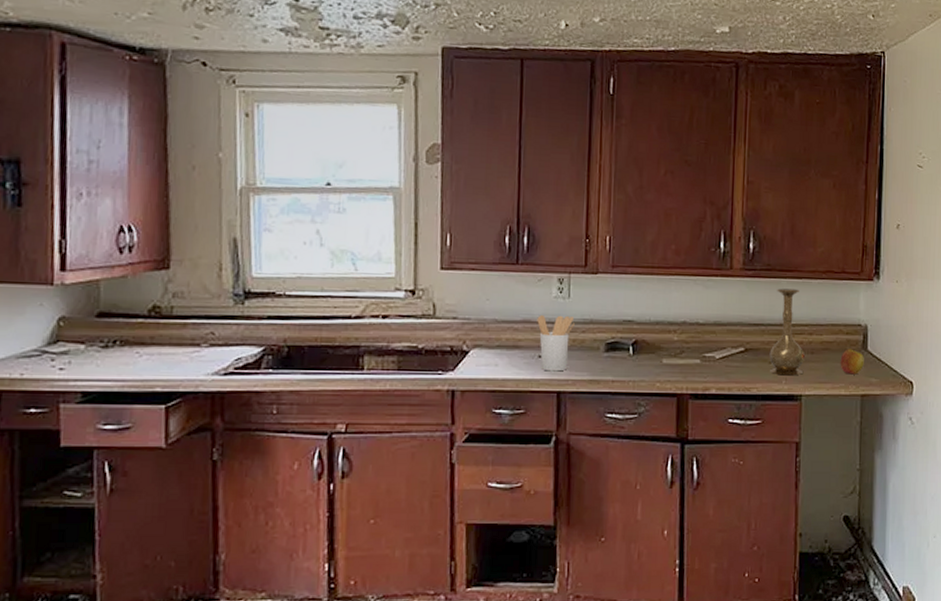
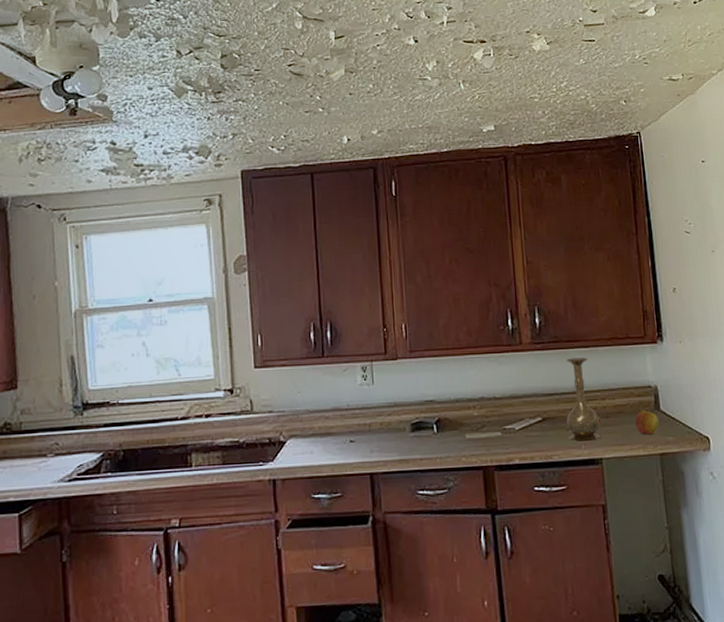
utensil holder: present [537,314,575,372] -> none [345,400,380,455]

